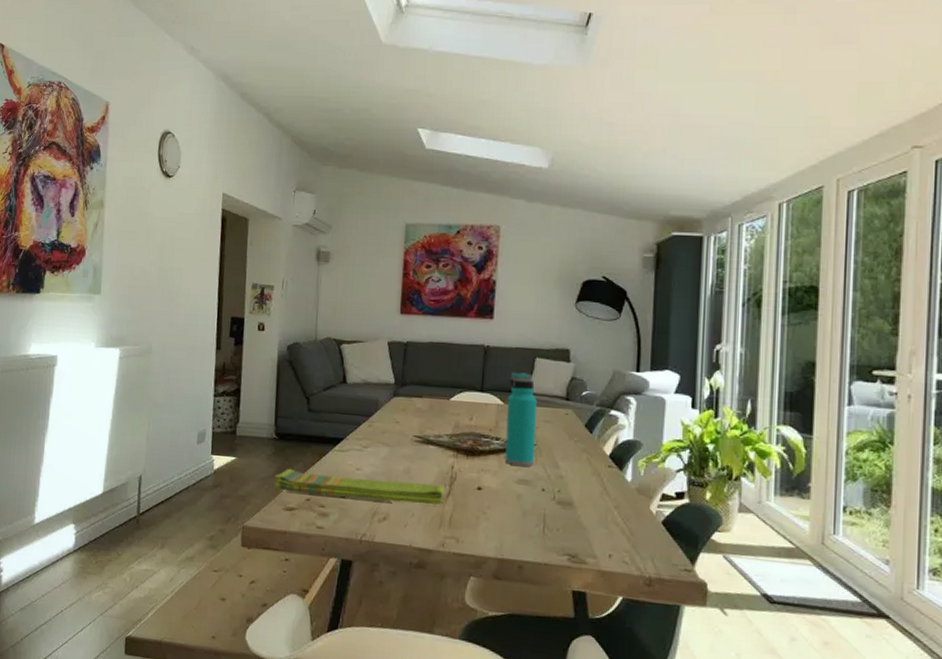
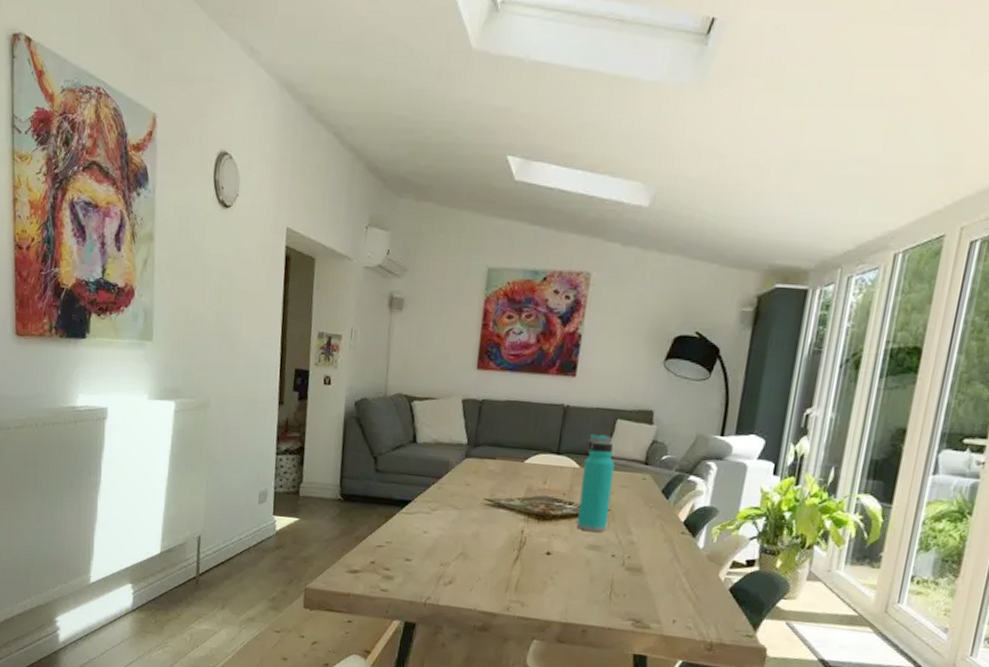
dish towel: present [273,468,445,505] -> none [337,530,513,570]

